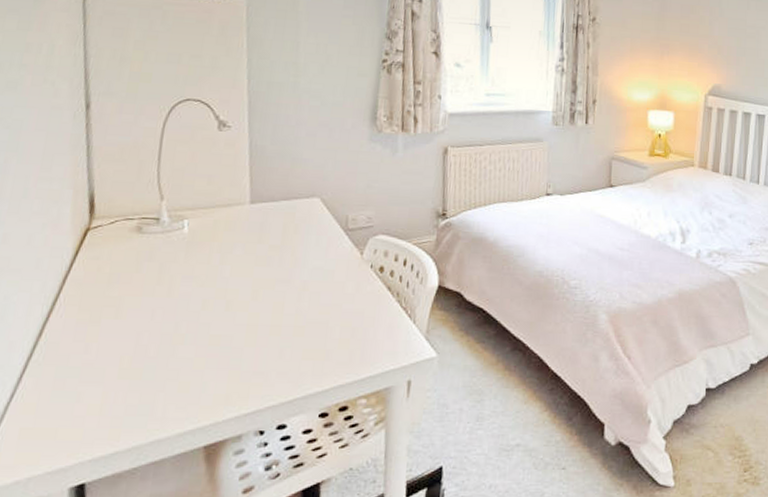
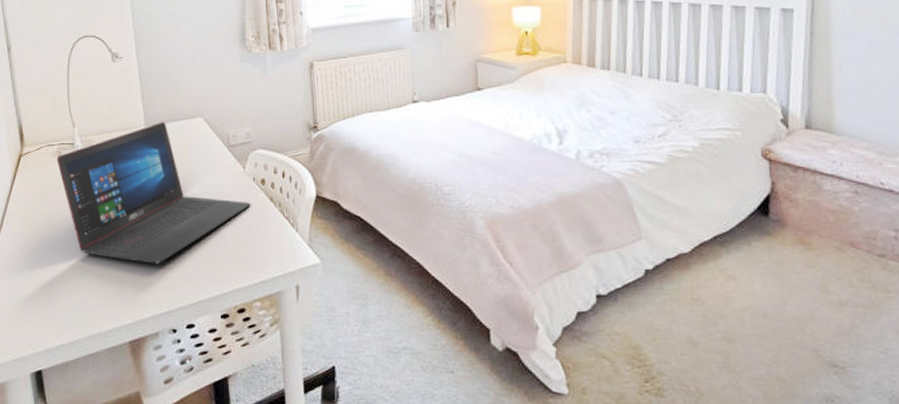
laptop: none [134,200,365,357] -> present [56,122,251,264]

